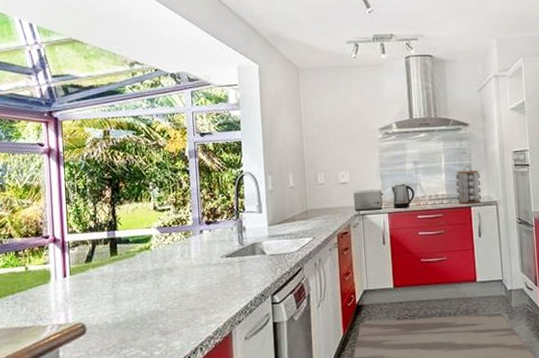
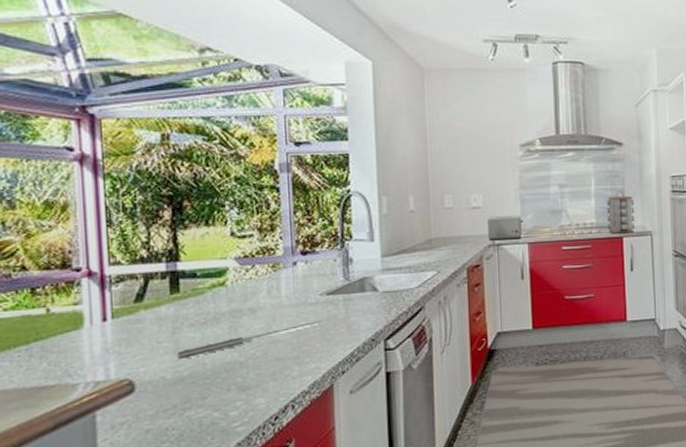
kitchen knife: none [115,278,224,309] -> present [177,321,324,360]
kettle: present [391,183,415,209] -> none [533,209,559,238]

